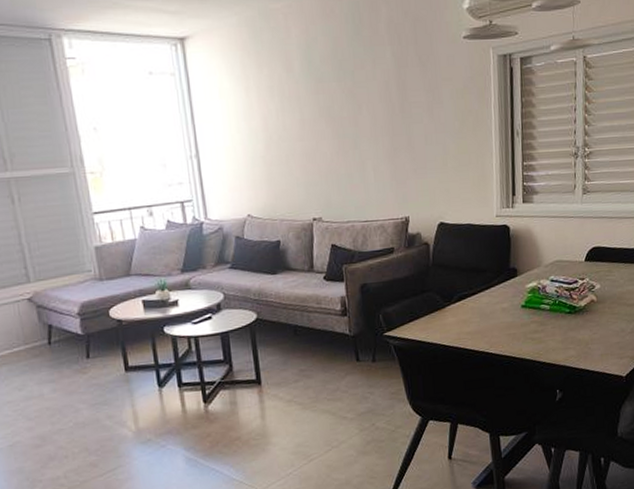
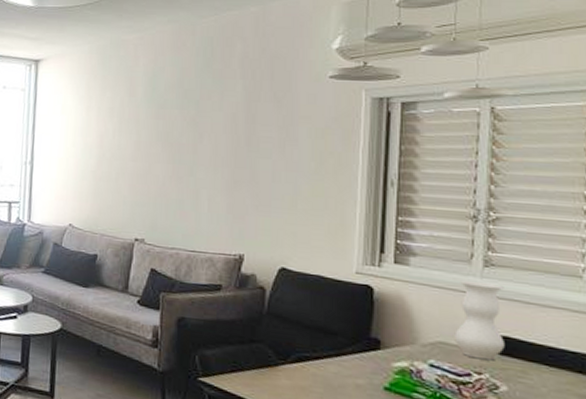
vase: none [566,206,598,269] -> present [454,280,505,361]

